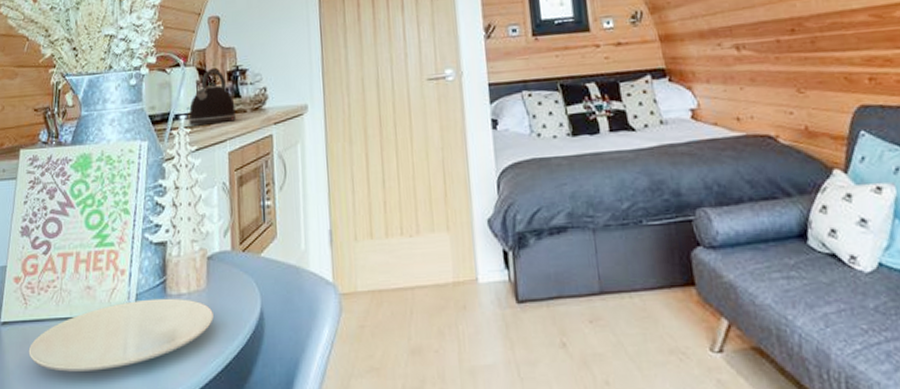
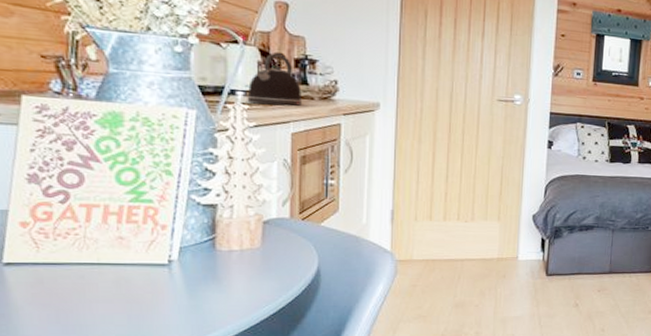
plate: present [28,298,213,372] -> none [43,252,267,310]

